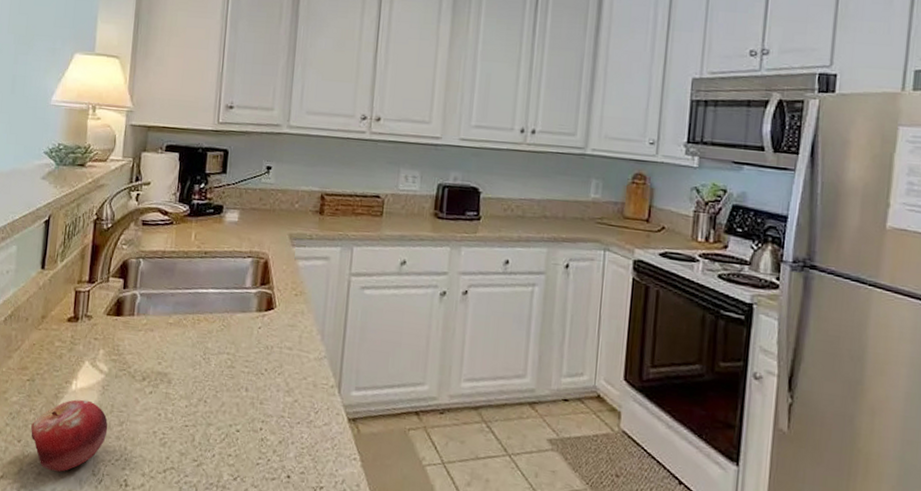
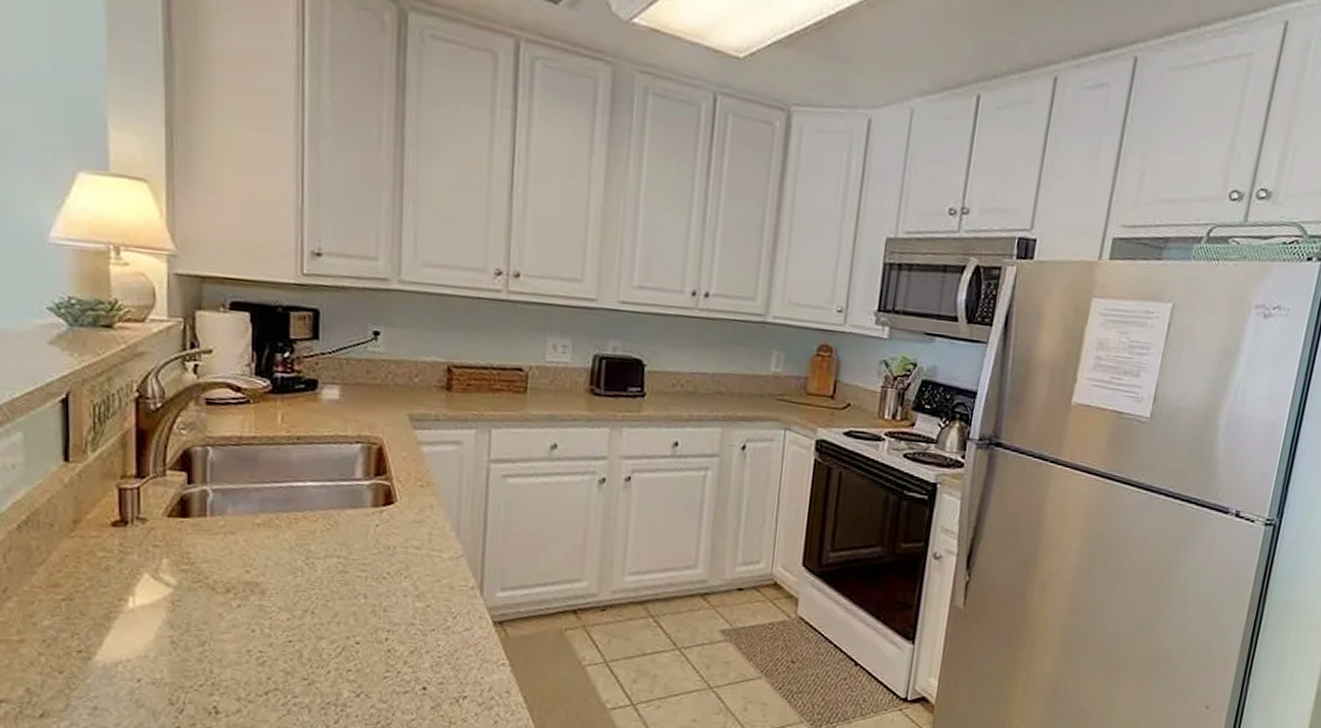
fruit: present [31,399,108,472] -> none [76,618,185,704]

